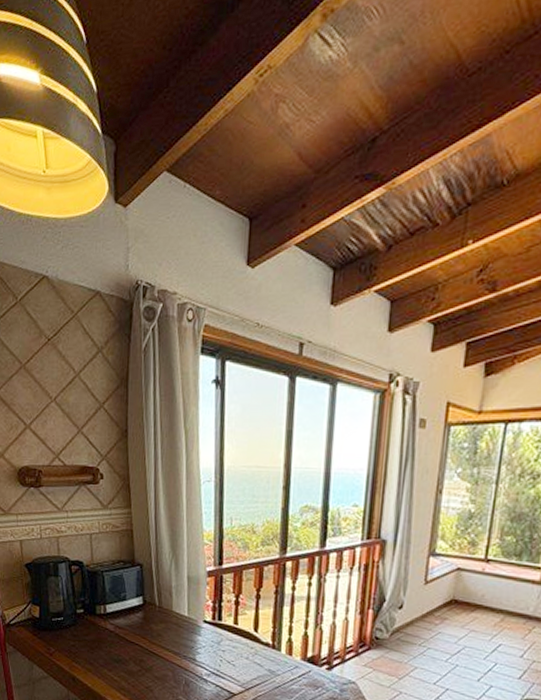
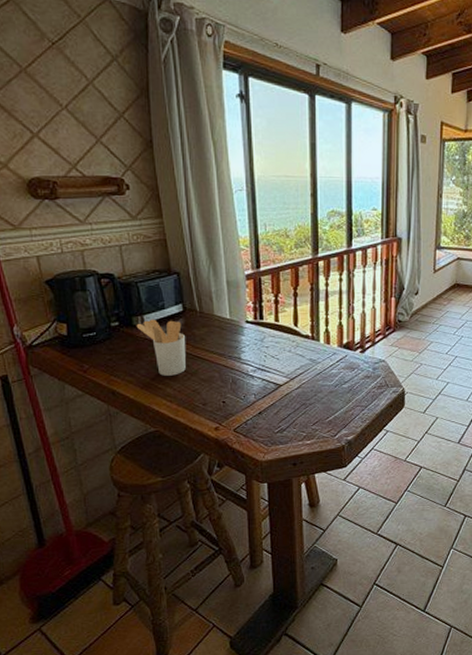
utensil holder: none [99,609,143,670] -> present [136,319,186,376]

